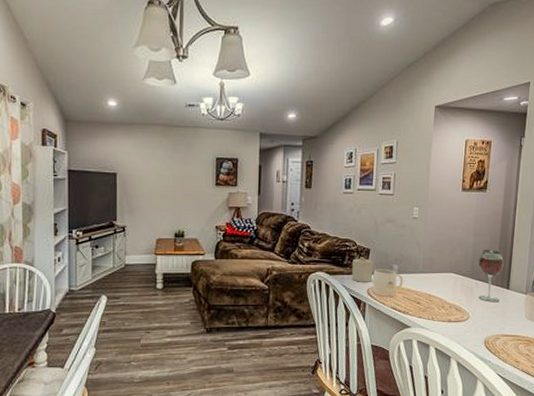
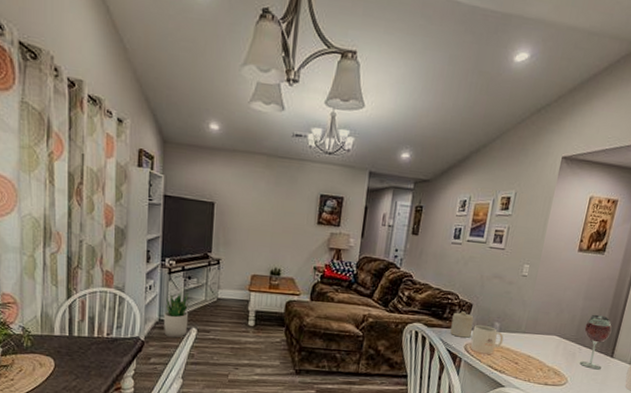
planter: none [74,262,98,307] -> present [164,292,189,338]

